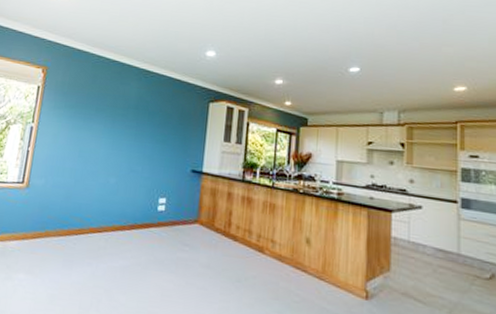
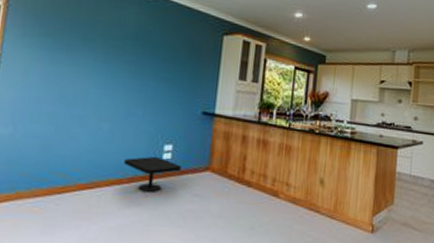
side table: none [126,207,174,240] -> present [124,157,181,192]

